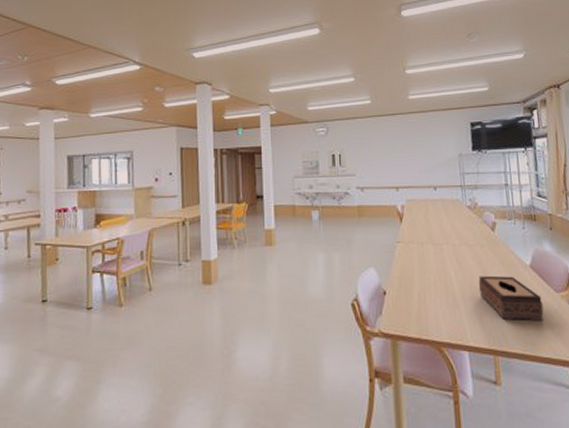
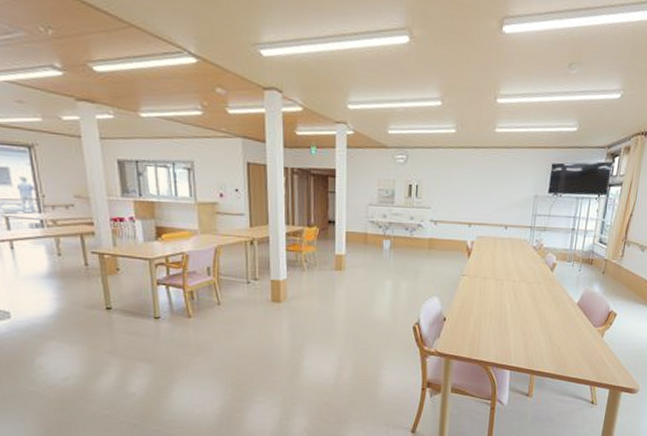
tissue box: present [478,275,544,321] -> none [528,309,581,349]

